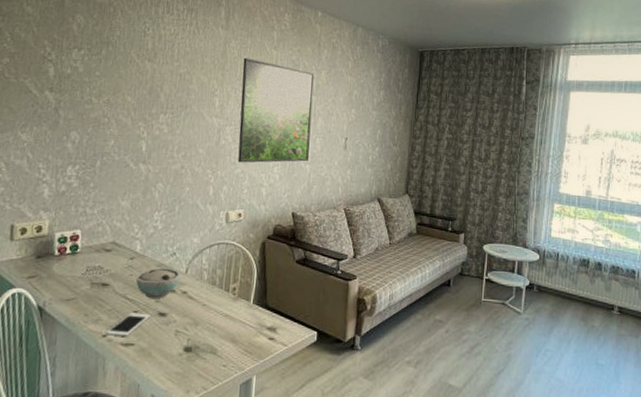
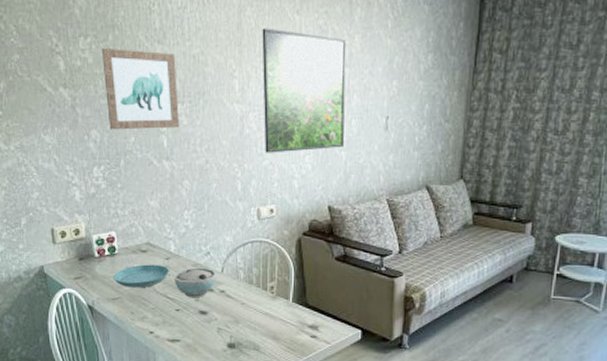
saucer: none [71,264,132,288] -> present [113,264,169,288]
wall art: none [90,60,163,135] -> present [102,47,179,130]
cell phone: present [106,312,150,336] -> none [153,311,192,333]

